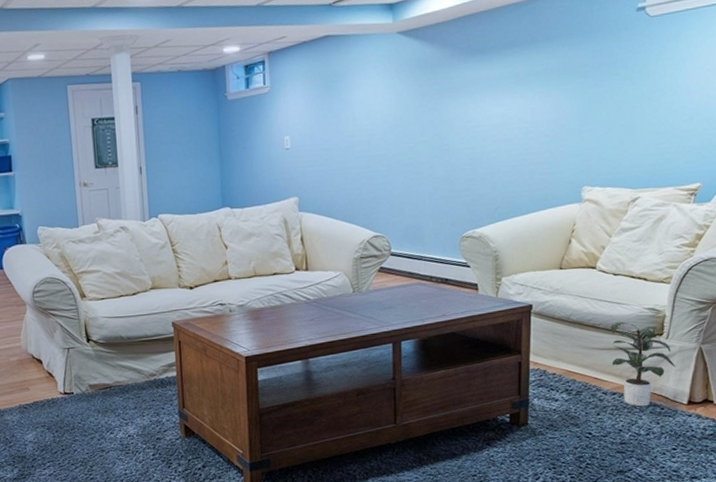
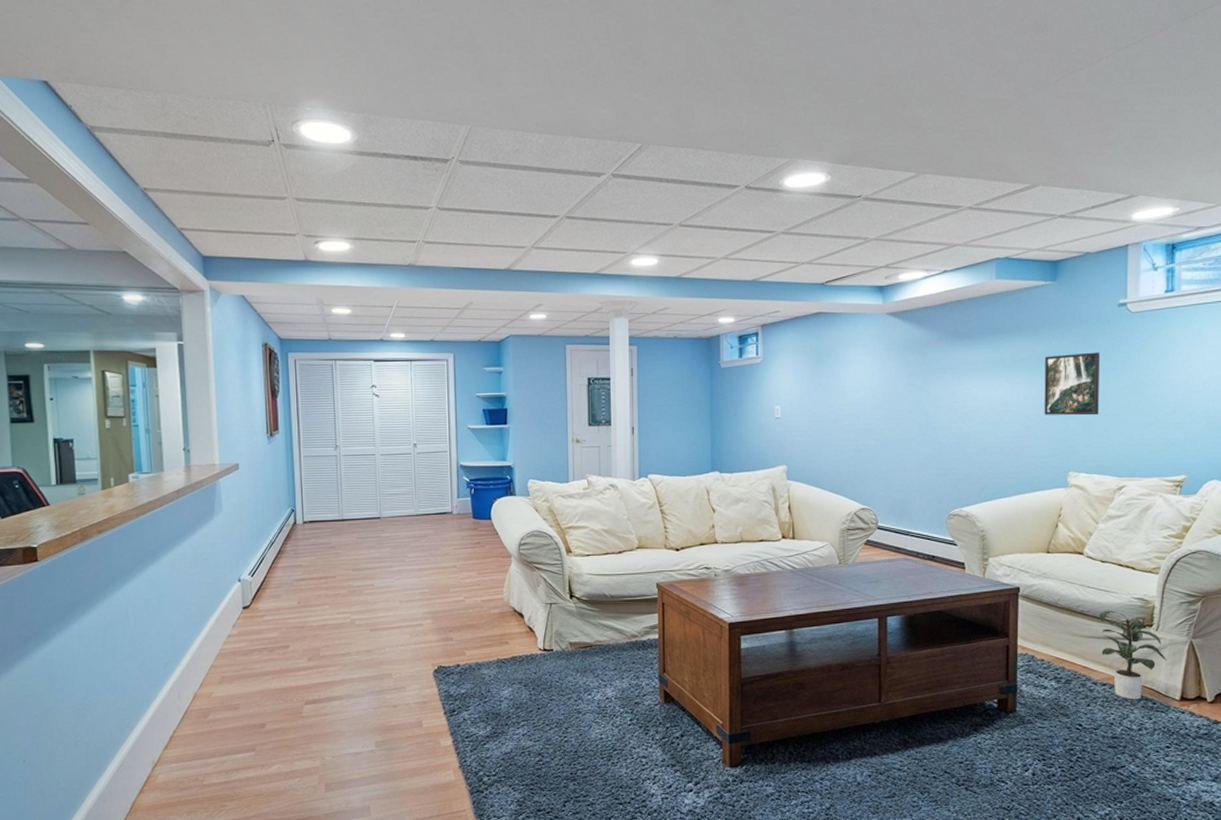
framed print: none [558,61,616,130] -> present [1044,352,1099,416]

